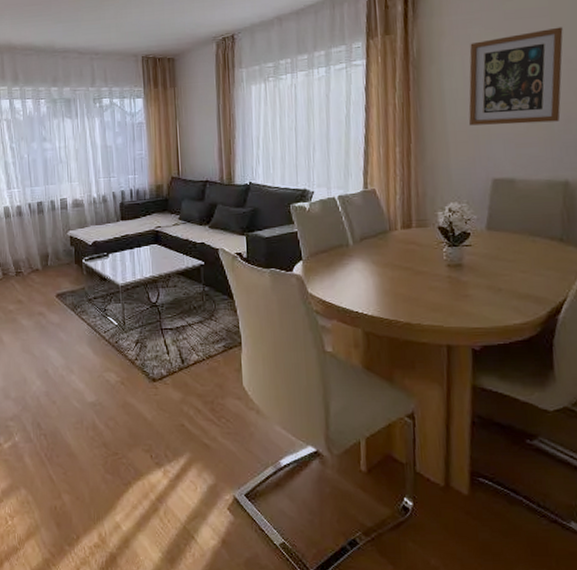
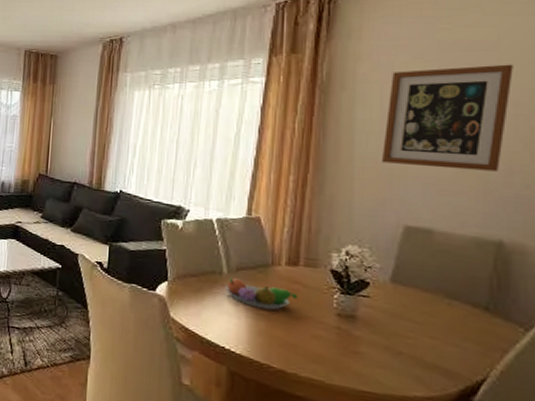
fruit bowl: none [352,248,414,271] -> present [225,278,298,310]

